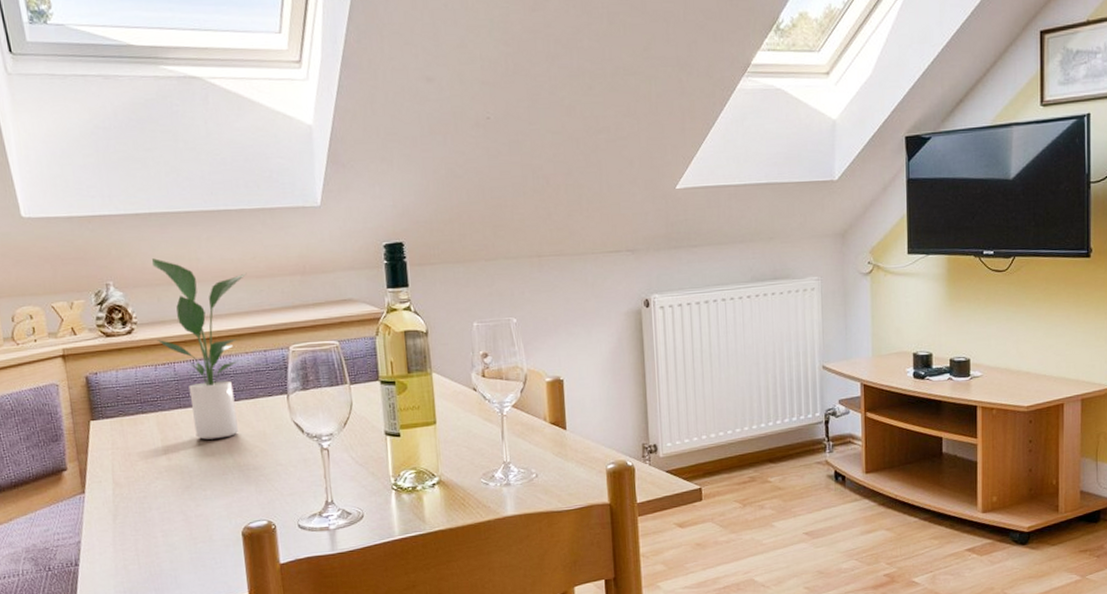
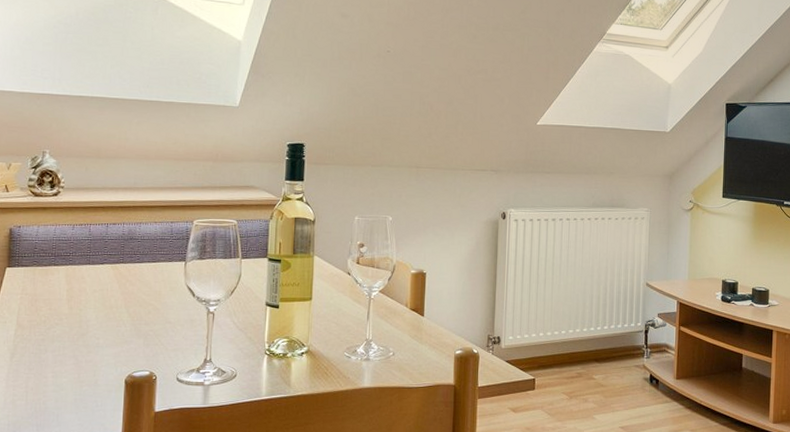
potted plant: present [151,258,247,440] -> none [78,135,167,295]

